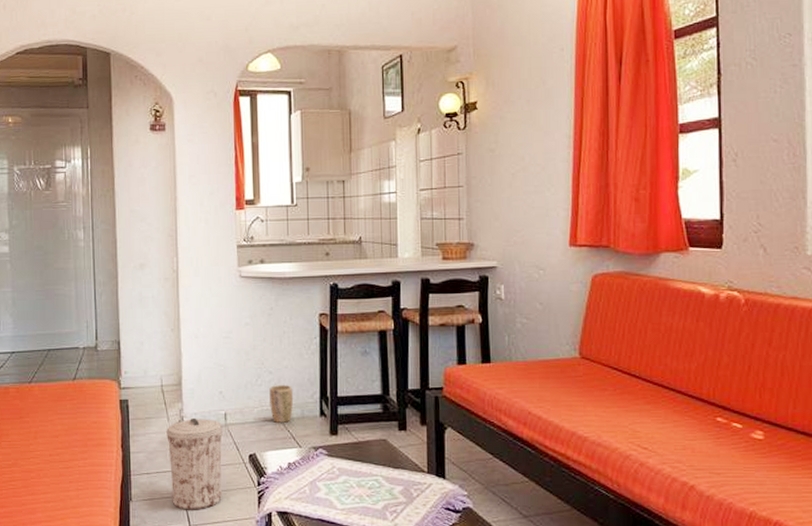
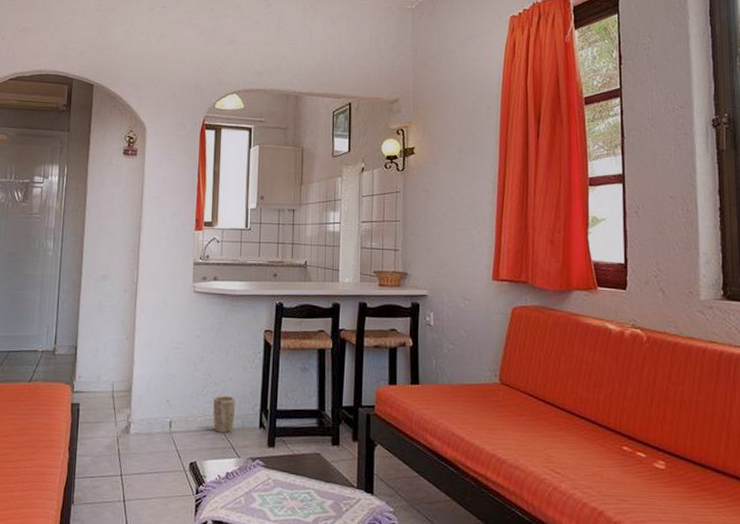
trash can: present [166,417,223,510] -> none [112,424,167,516]

